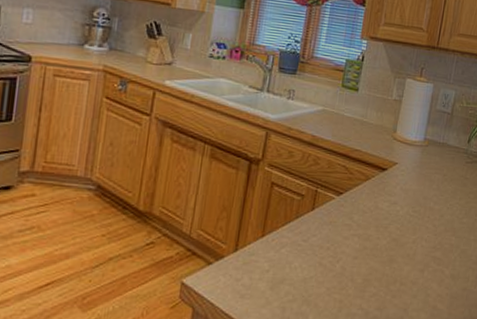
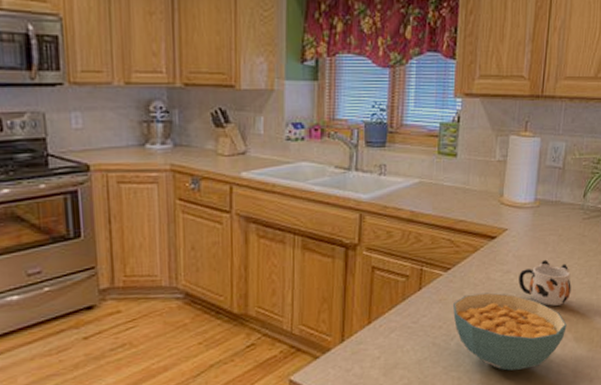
cereal bowl: none [341,220,445,300] -> present [453,292,567,371]
mug: none [403,196,452,241] -> present [518,259,571,306]

